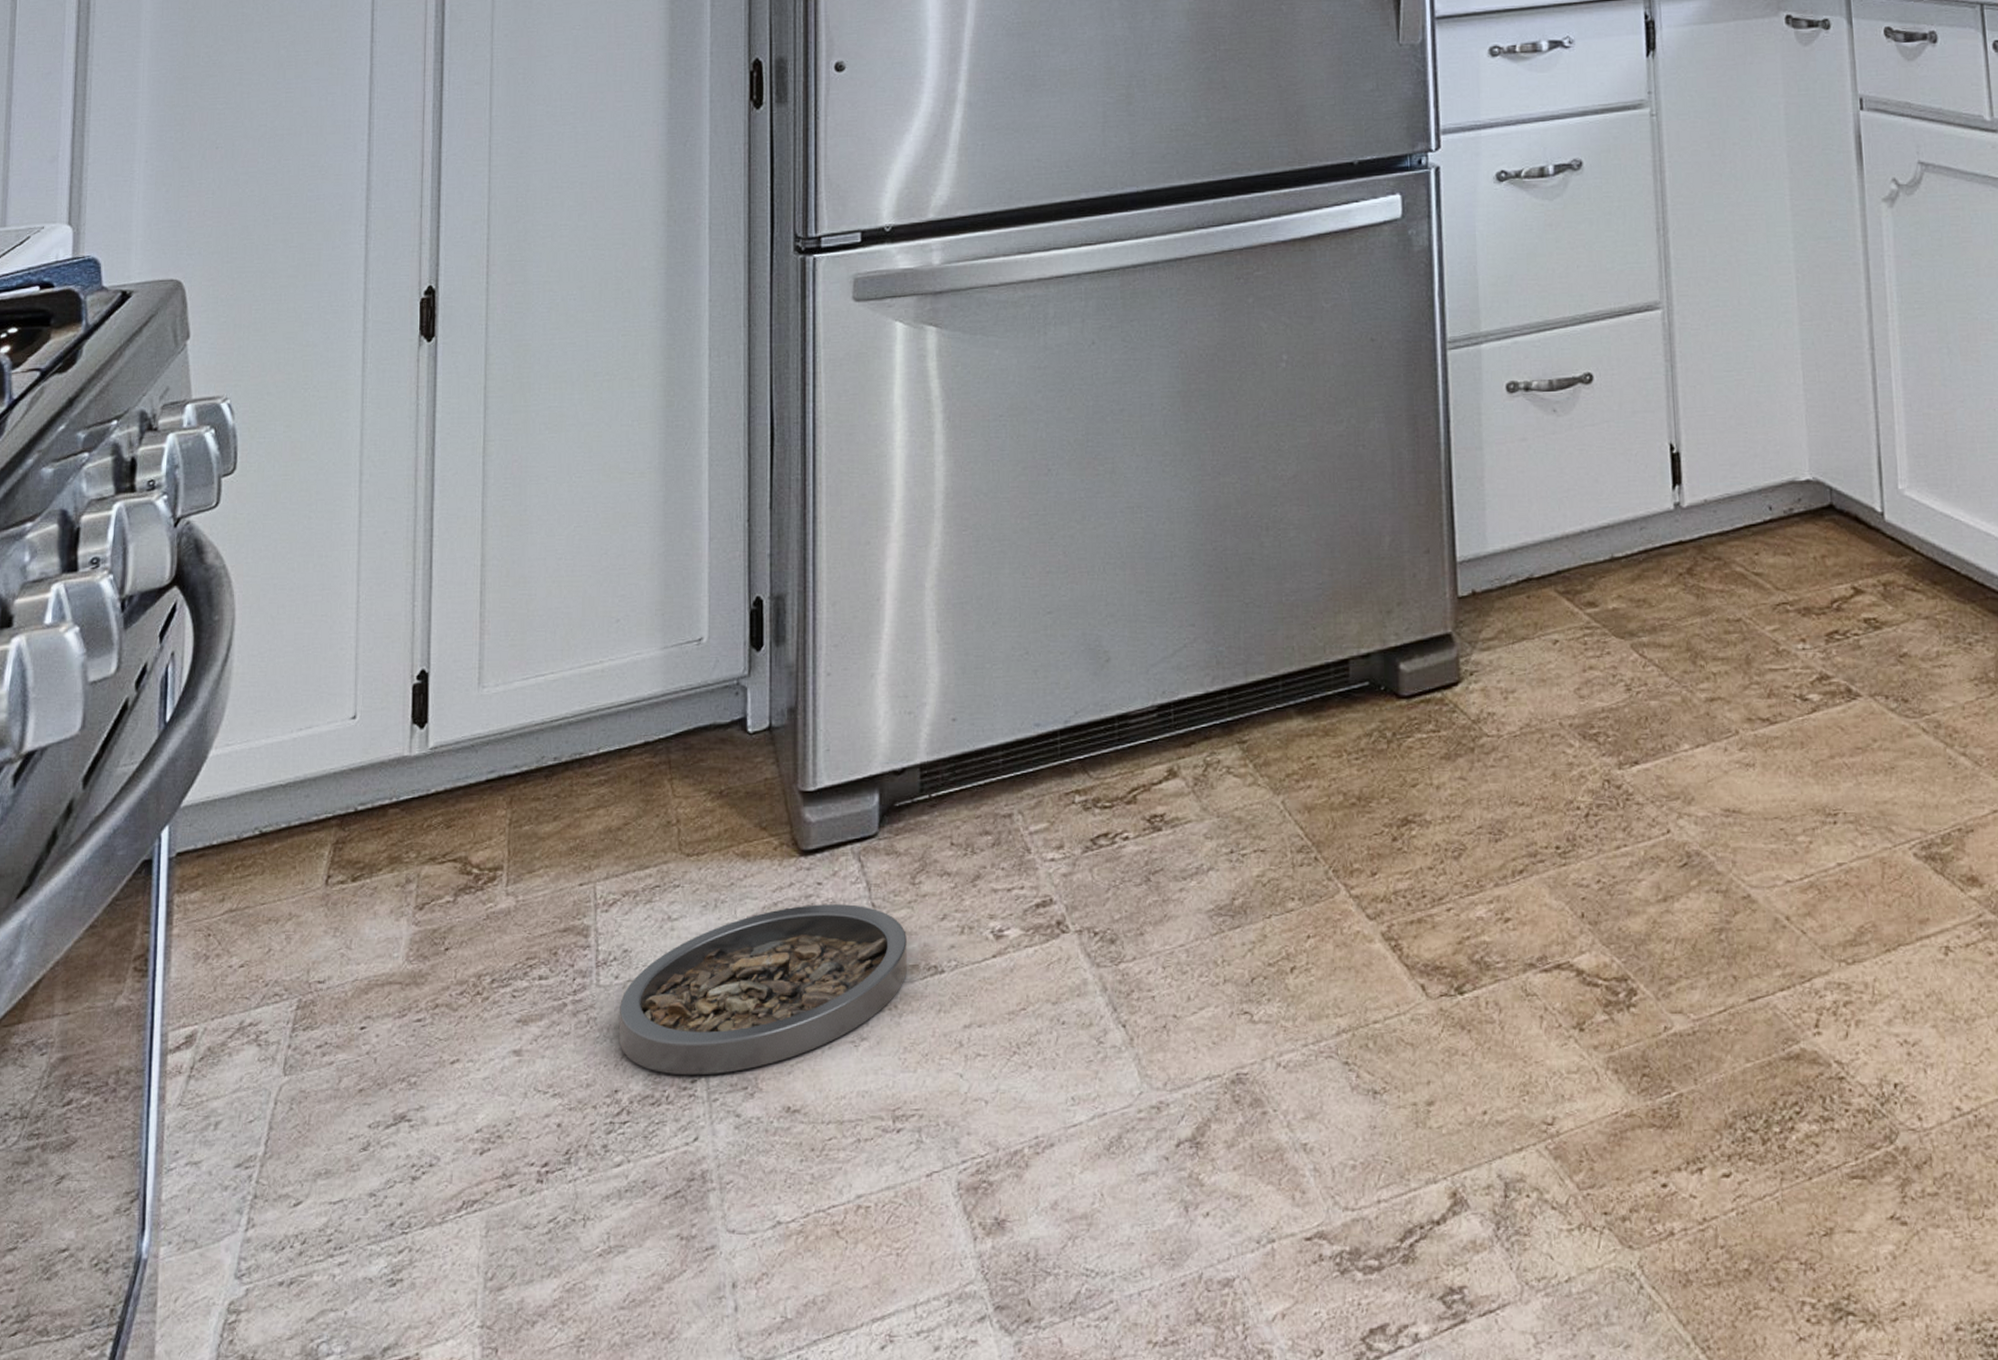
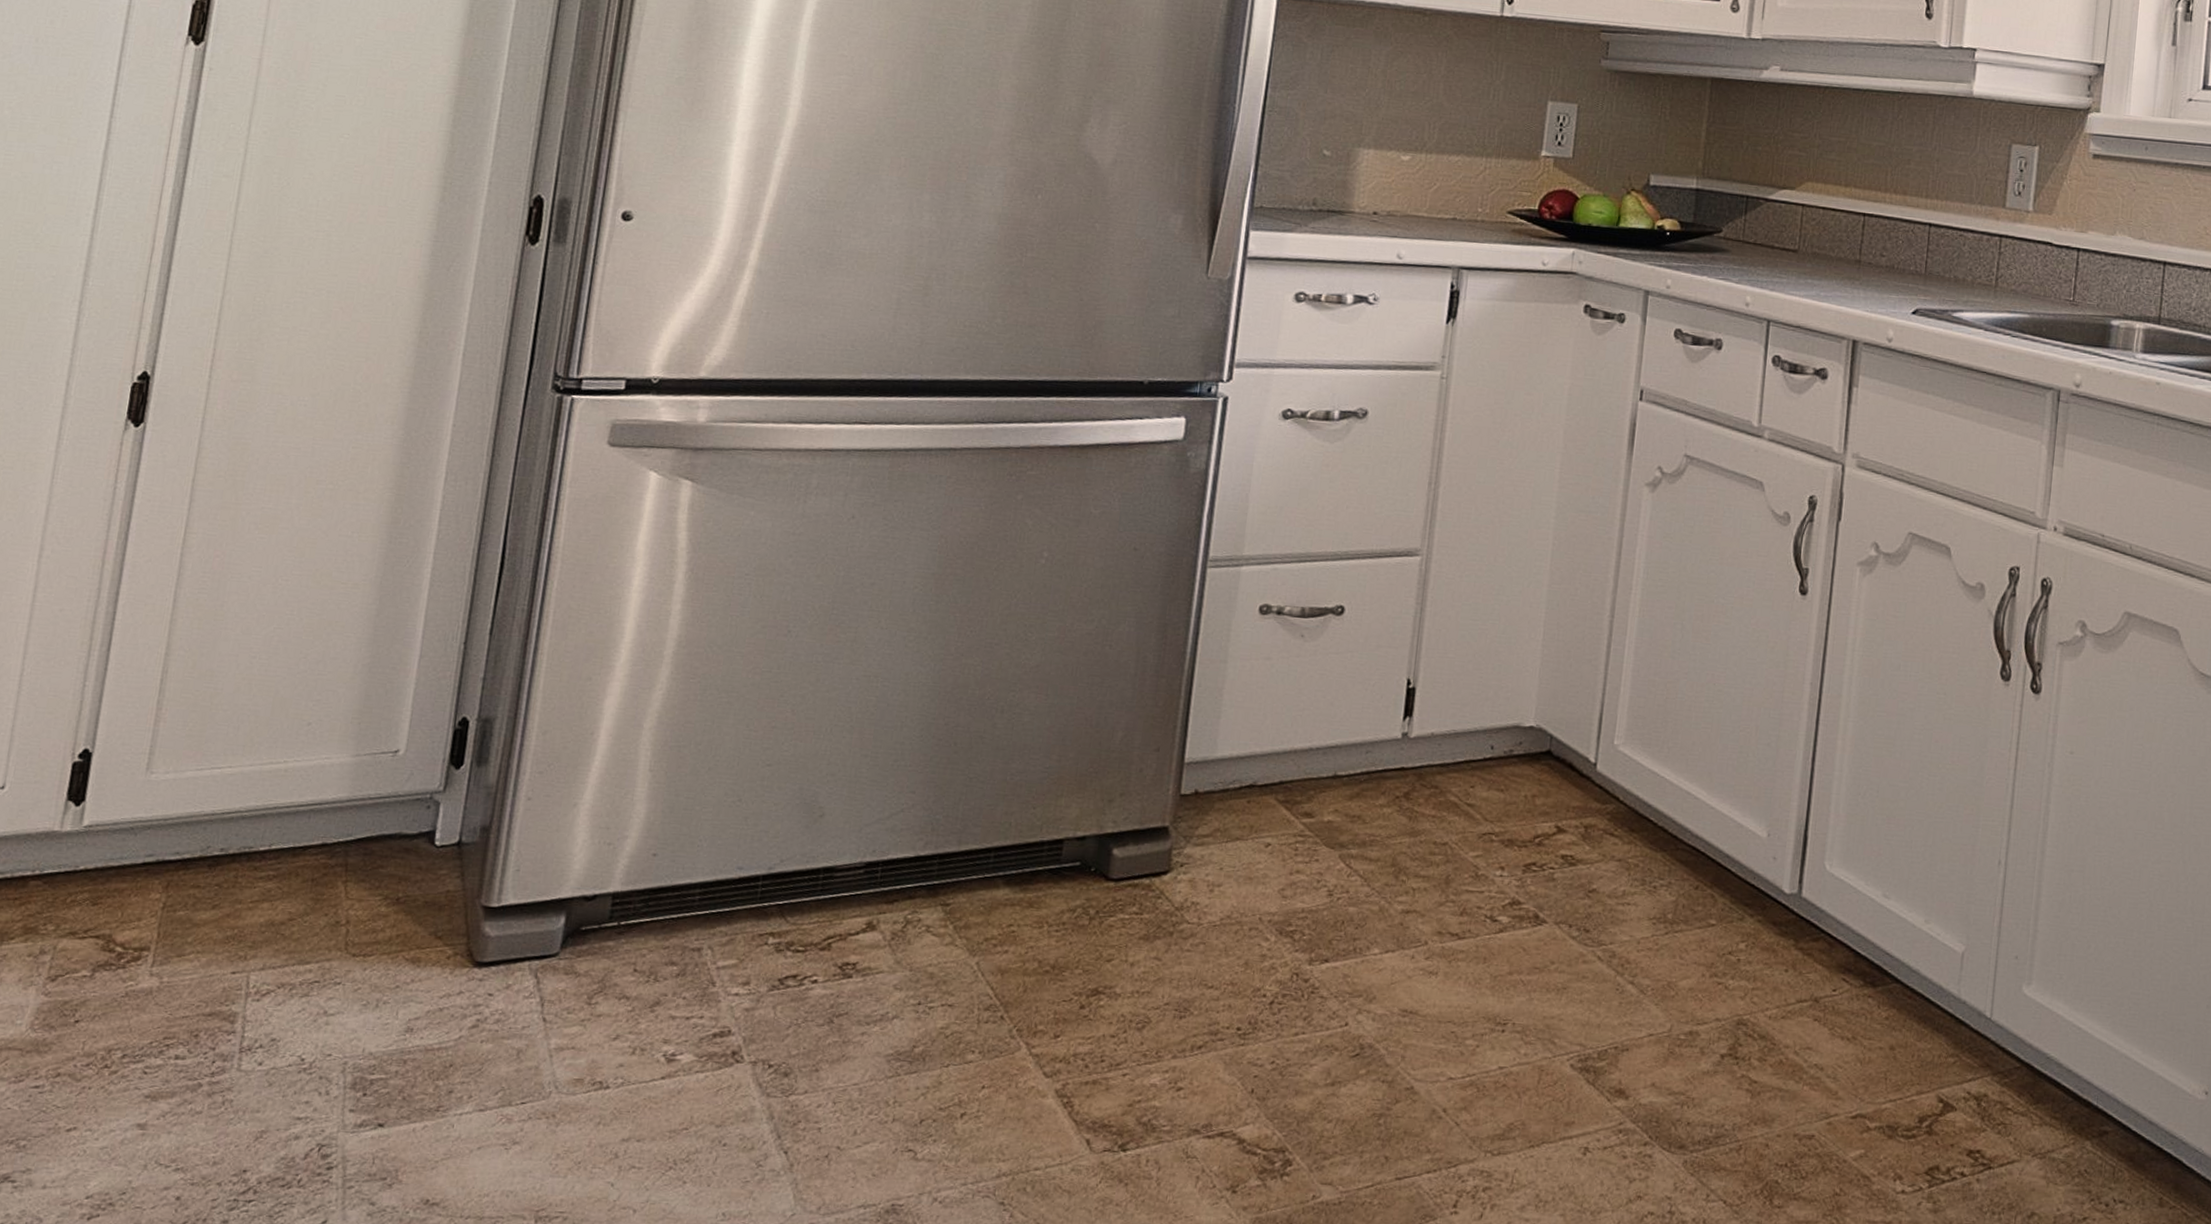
pet bowl: present [618,904,908,1076] -> none [254,1013,575,1164]

